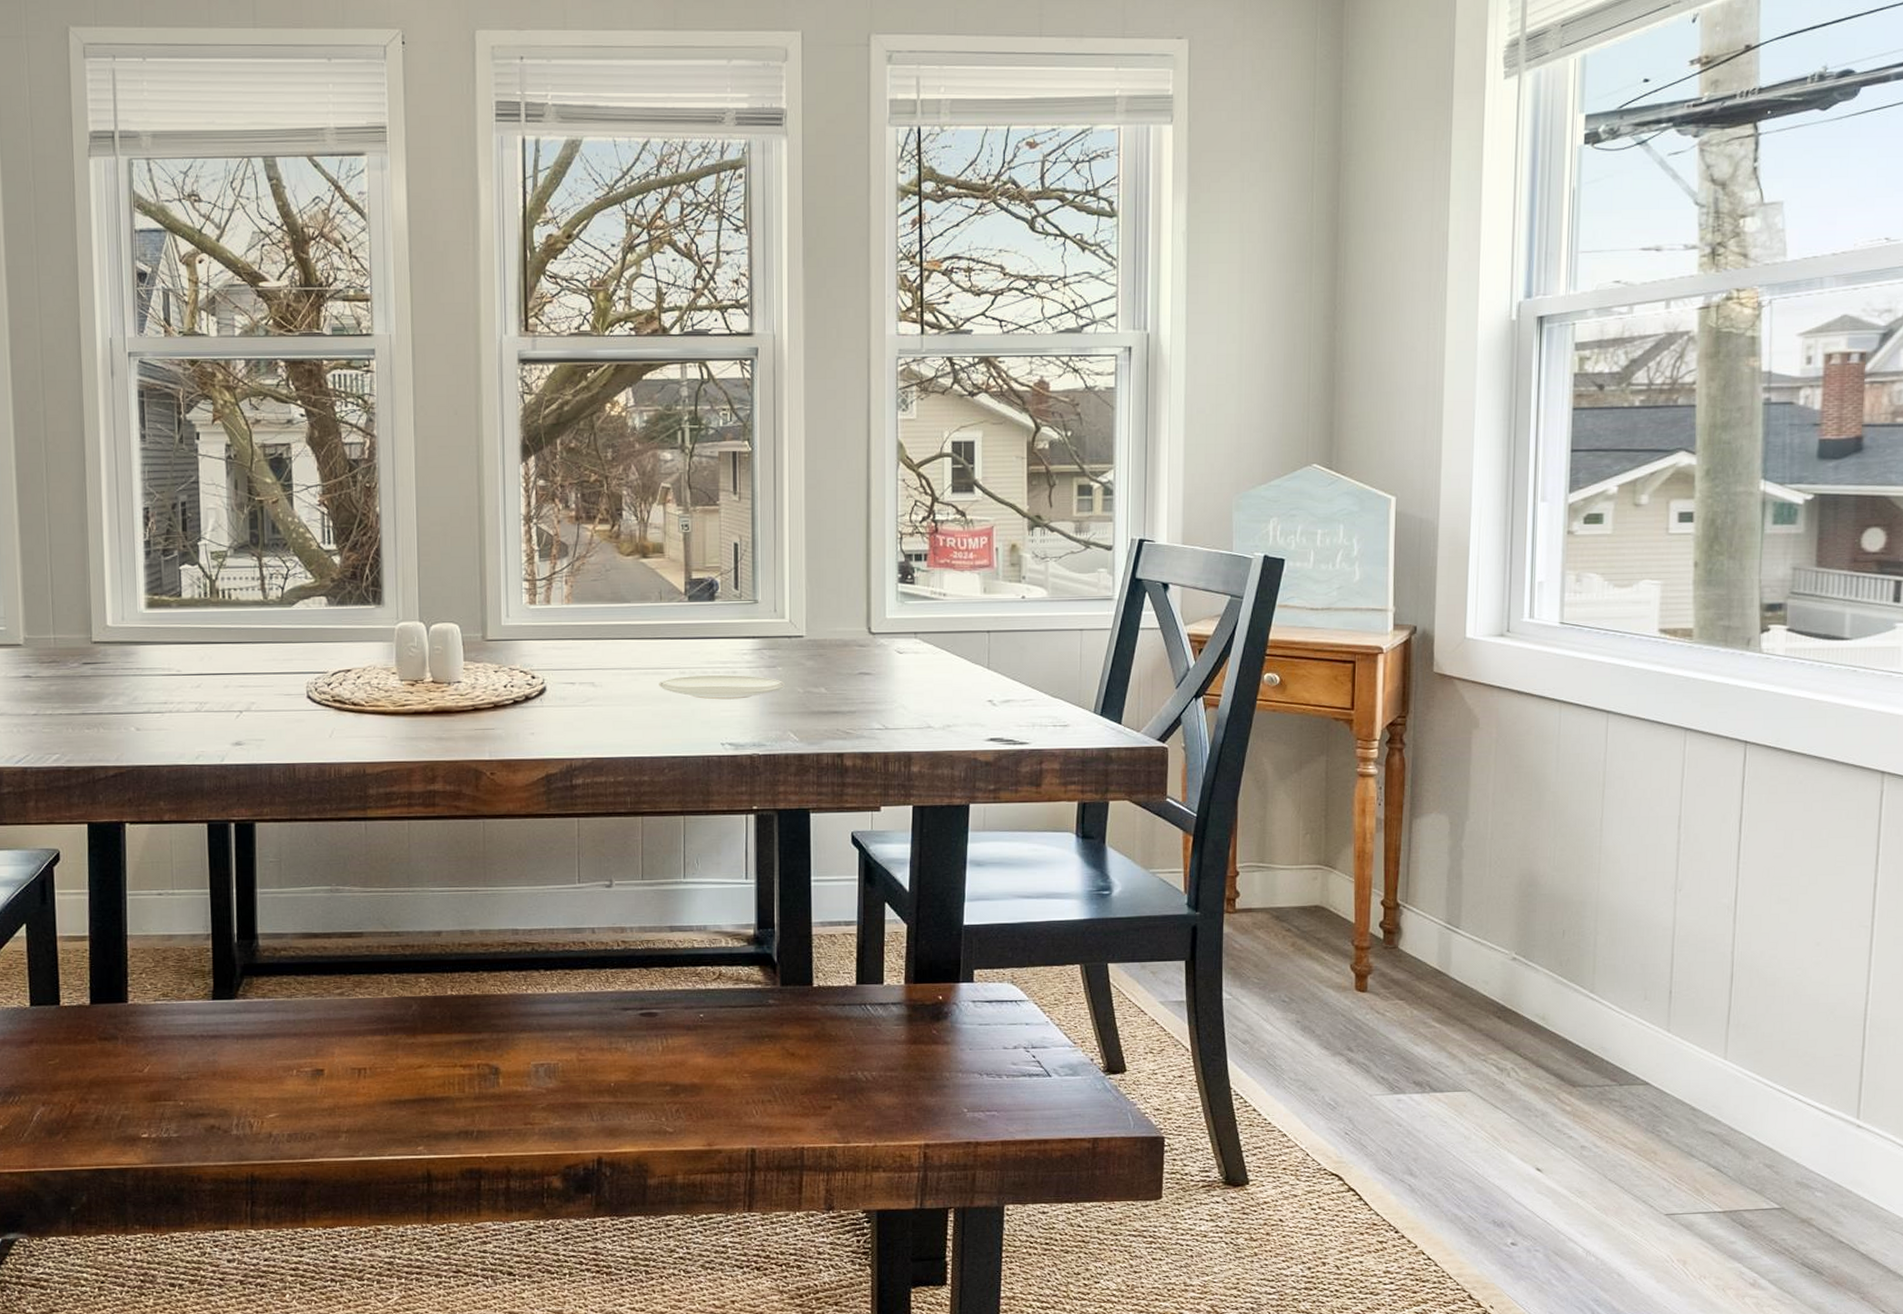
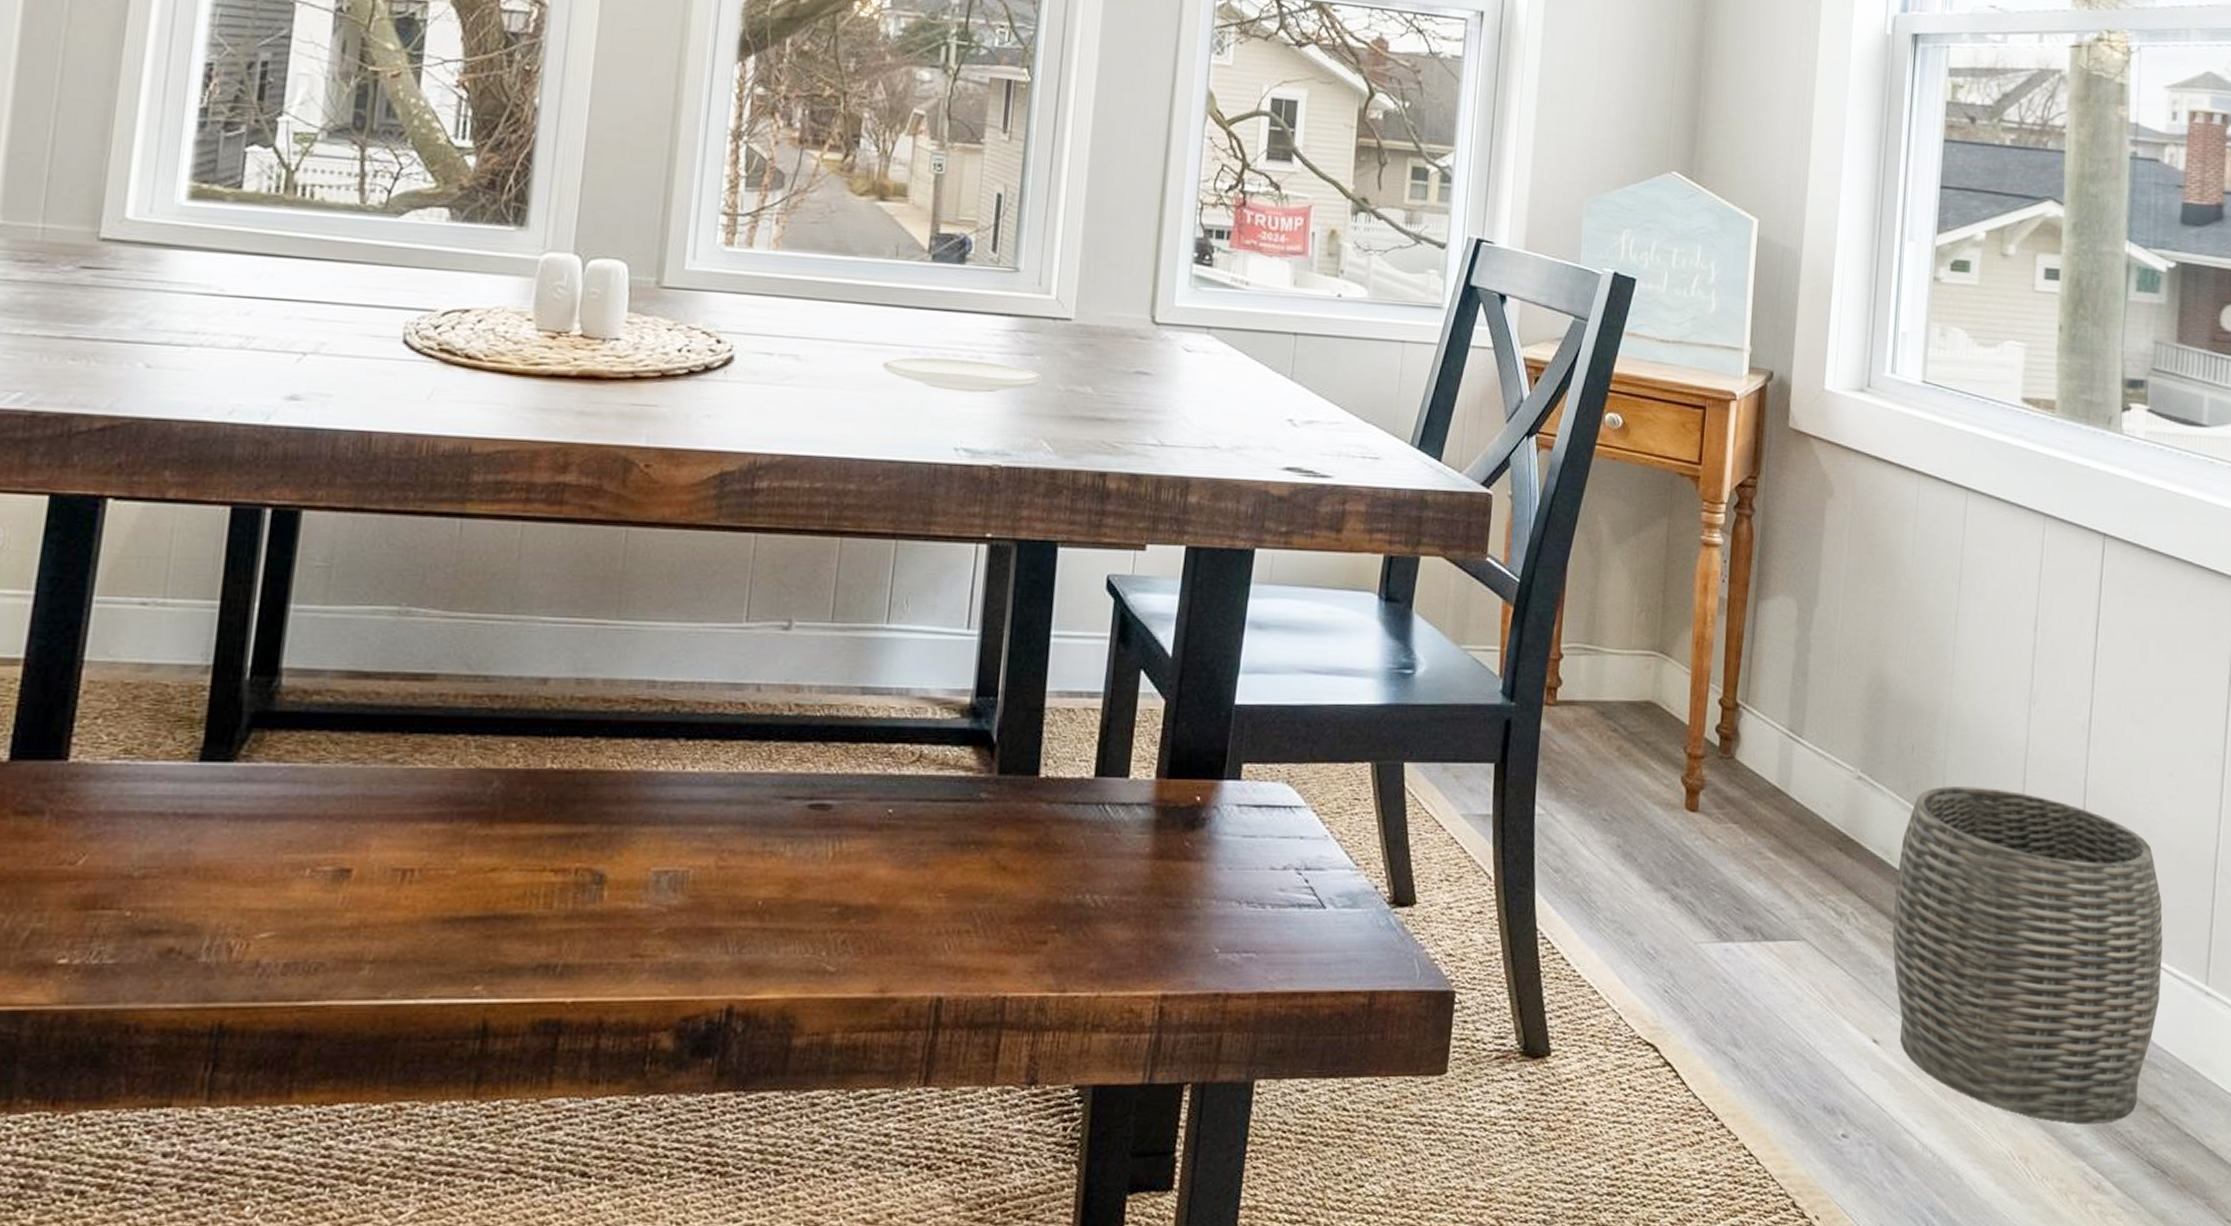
woven basket: none [1551,962,1813,1234] -> present [1892,787,2163,1124]

